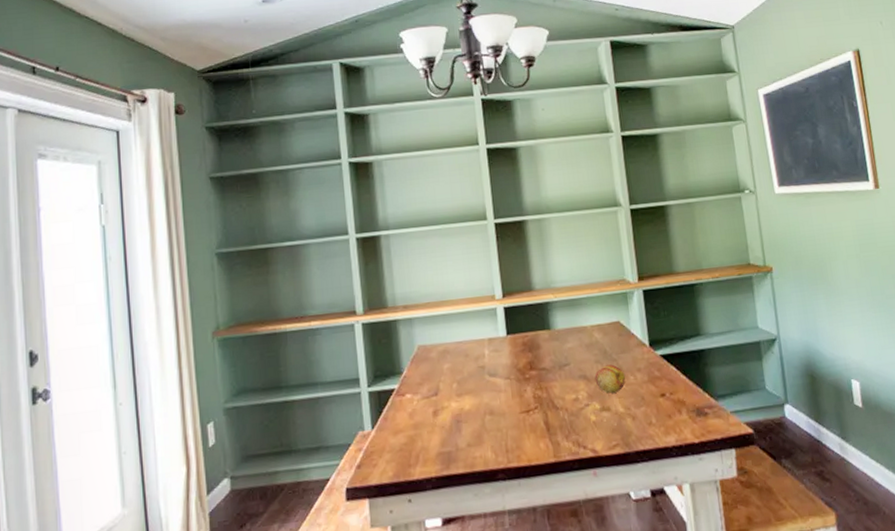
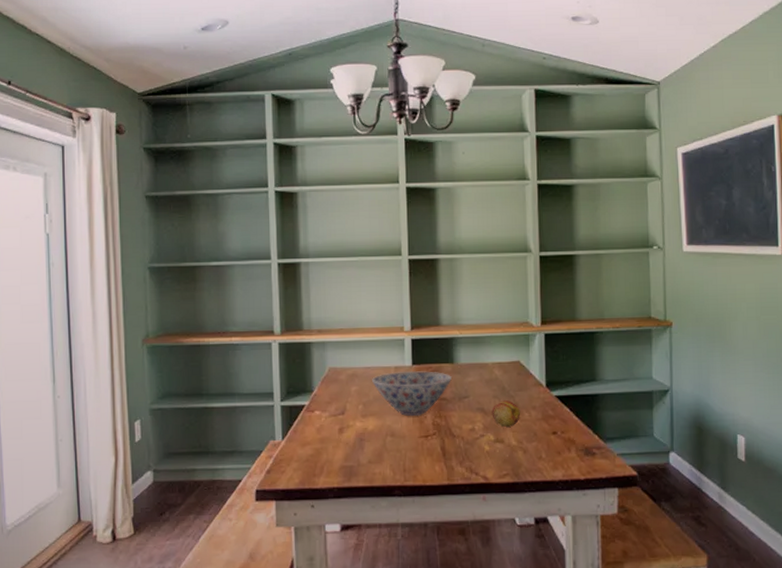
bowl: none [465,340,550,391] -> present [372,370,452,416]

